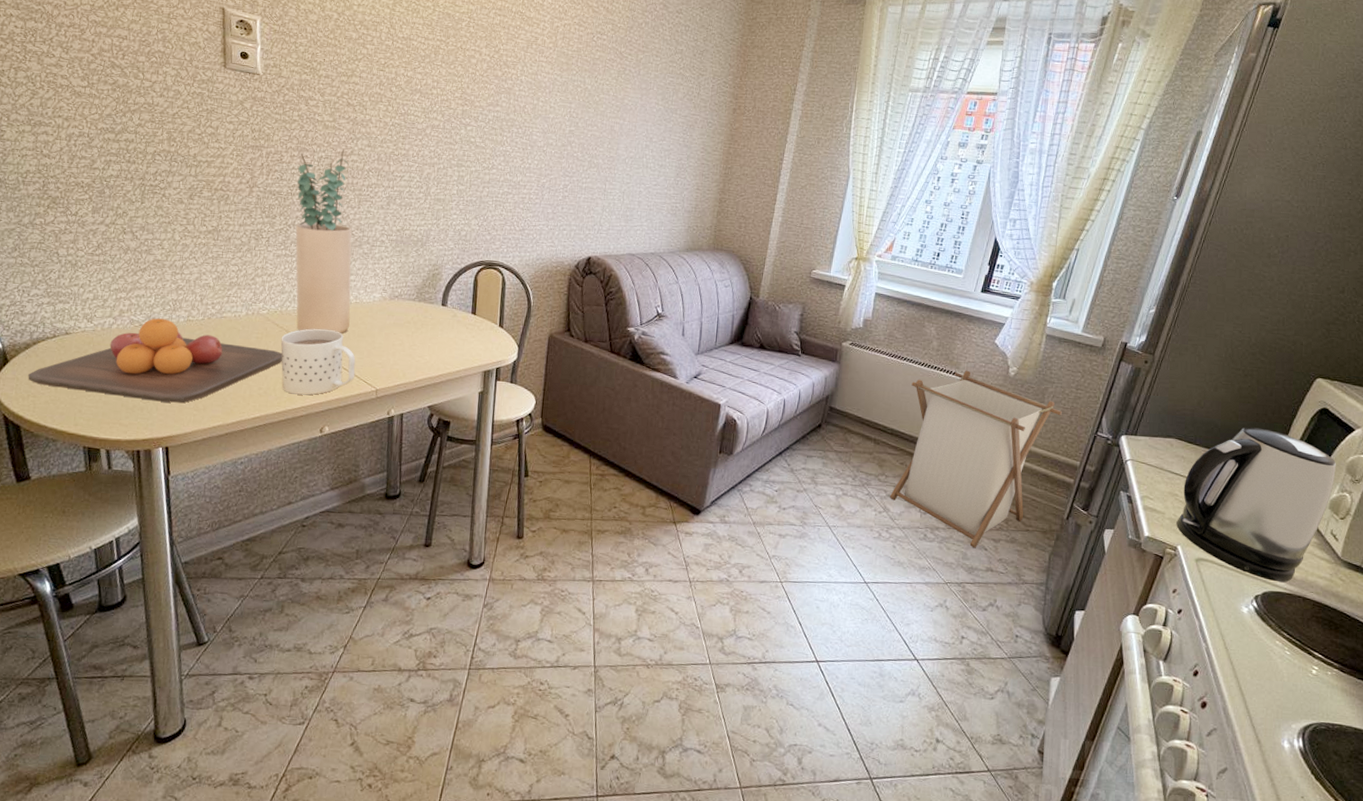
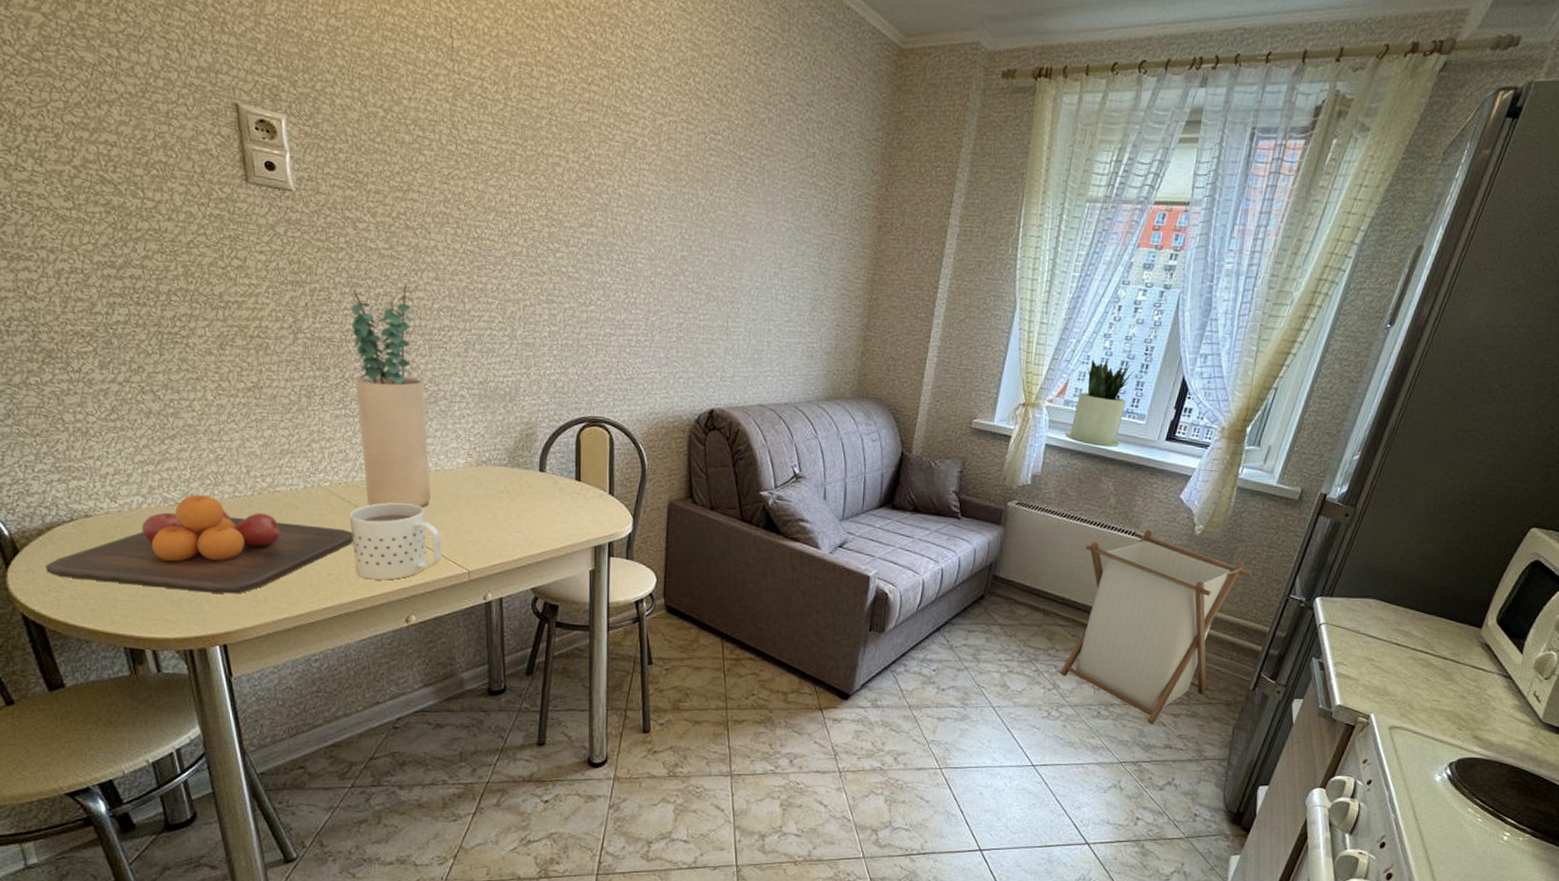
planter: none [892,222,952,297] -> present [1065,359,1134,447]
kettle: present [1176,427,1337,583] -> none [1370,583,1546,748]

